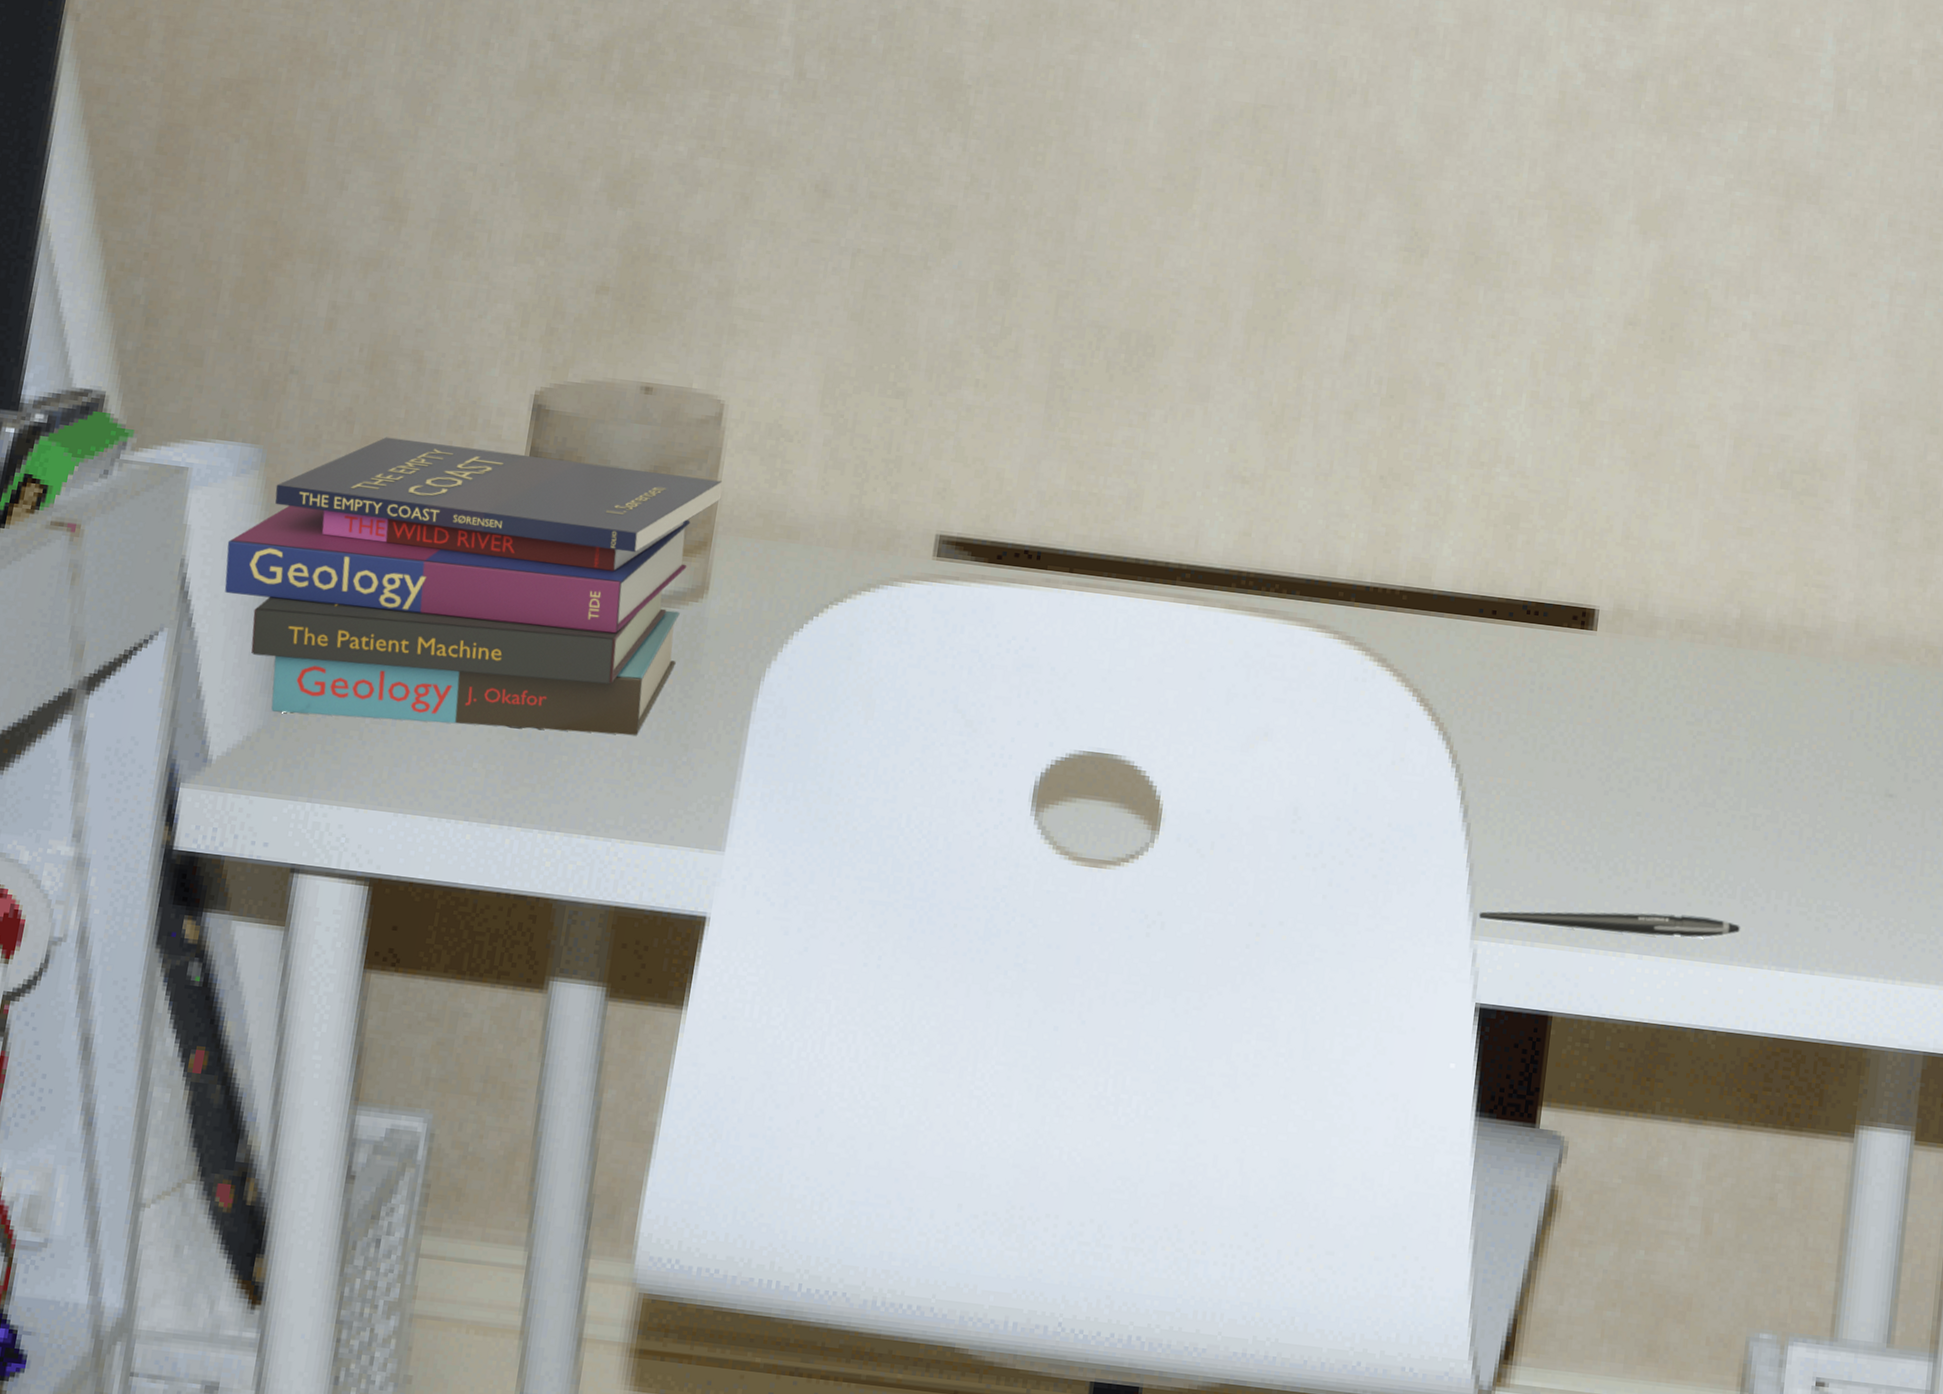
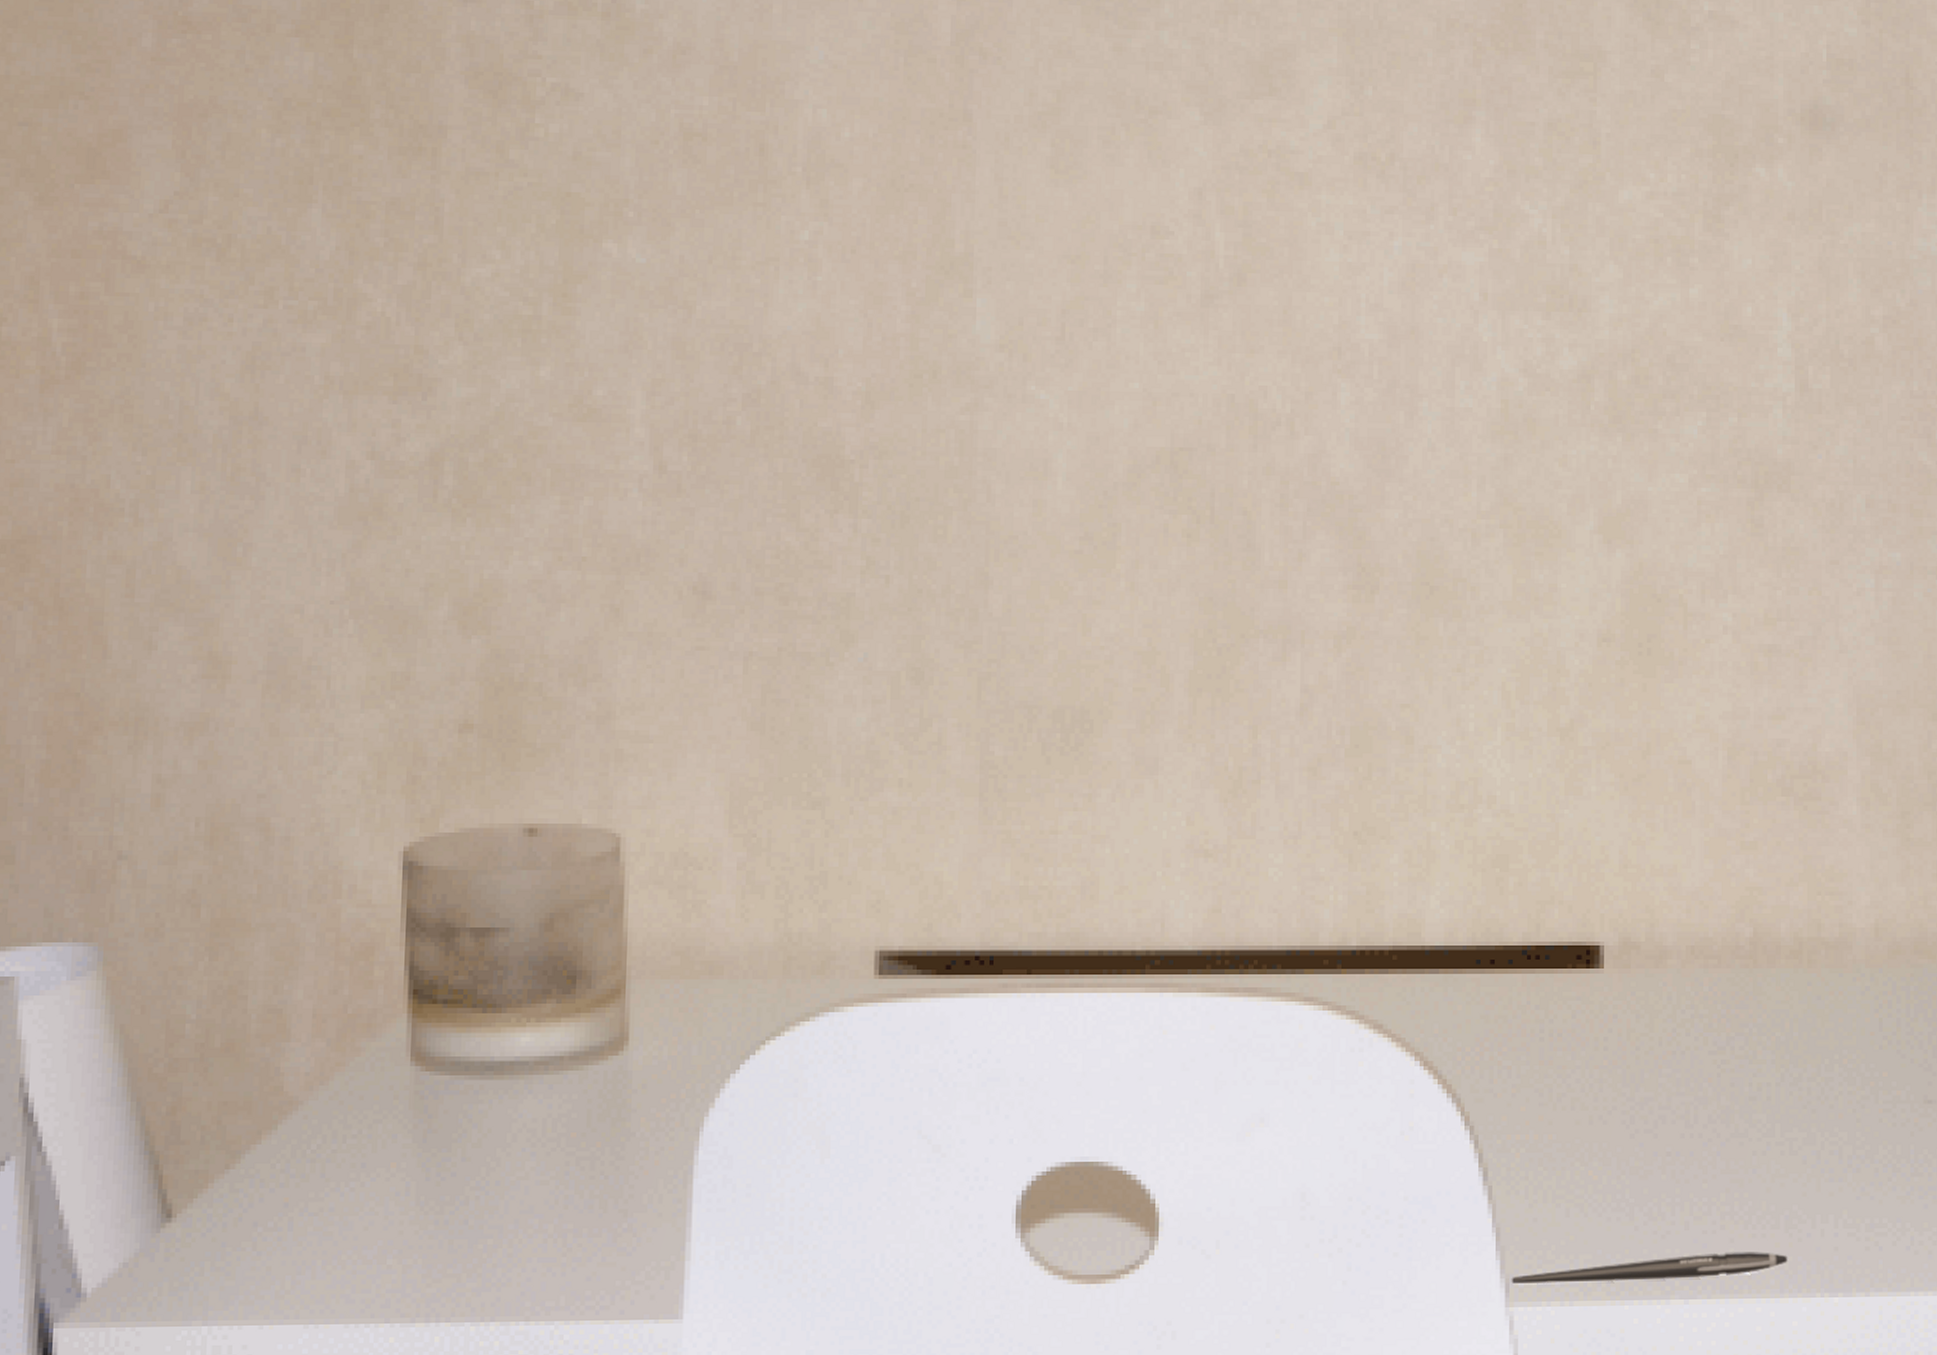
books: present [225,437,723,735] -> none [71,917,630,1232]

